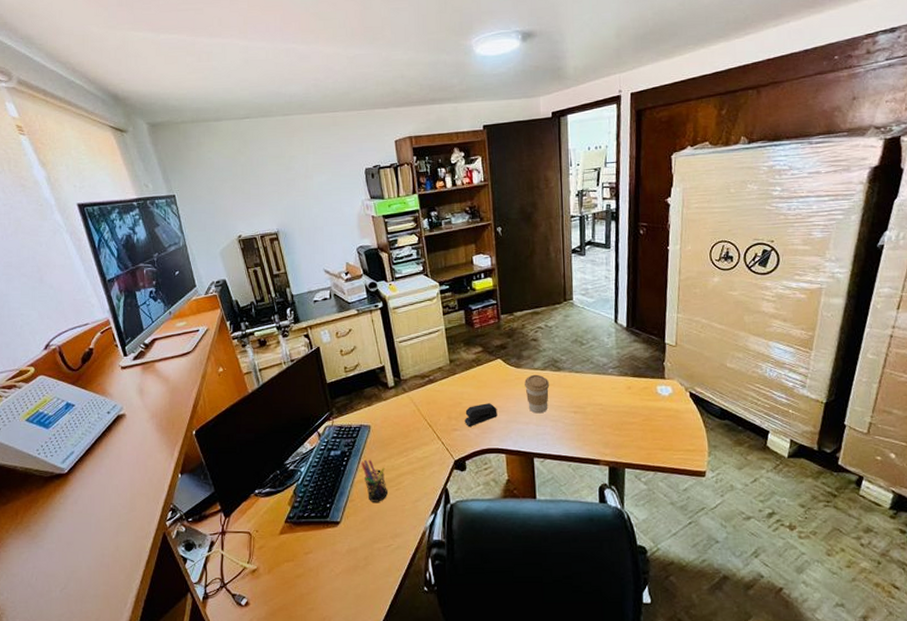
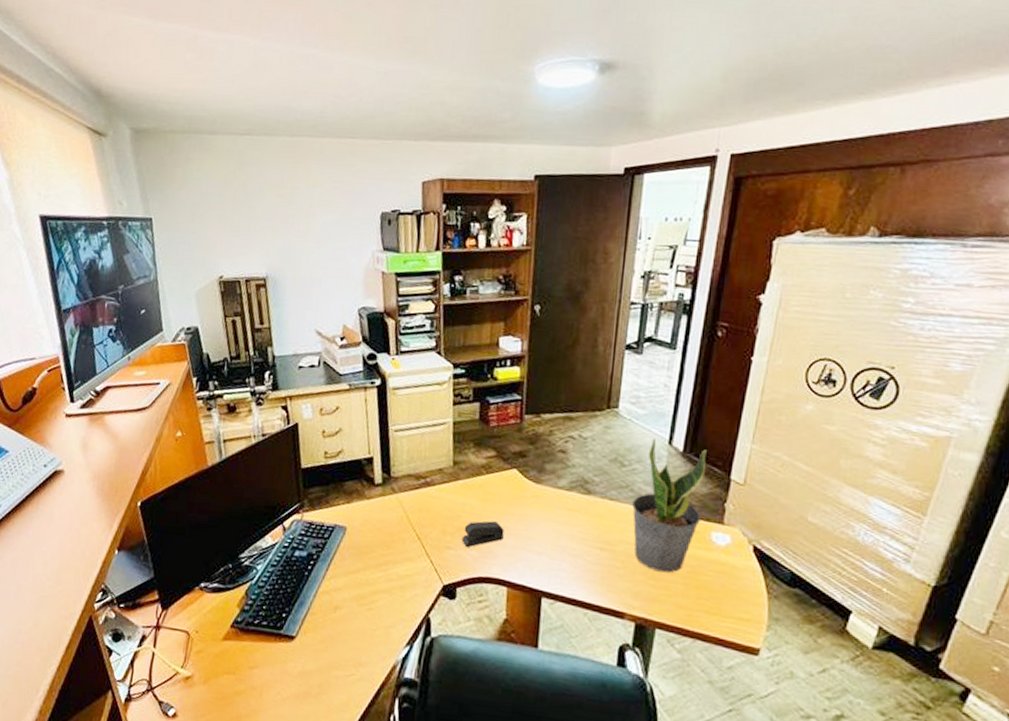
pen holder: present [361,459,388,502] -> none [329,567,358,621]
coffee cup: present [525,374,550,414] -> none [542,494,575,544]
potted plant: none [594,319,647,424] -> present [632,438,707,573]

